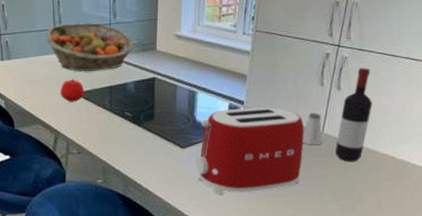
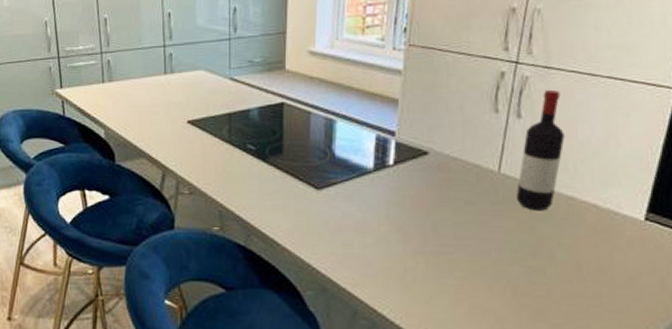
fruit basket: present [45,22,135,72] -> none [153,37,259,96]
apple: present [60,79,85,102] -> none [169,104,199,132]
toaster: present [196,107,304,194] -> none [335,139,475,249]
saltshaker: present [303,112,322,146] -> none [472,146,499,189]

